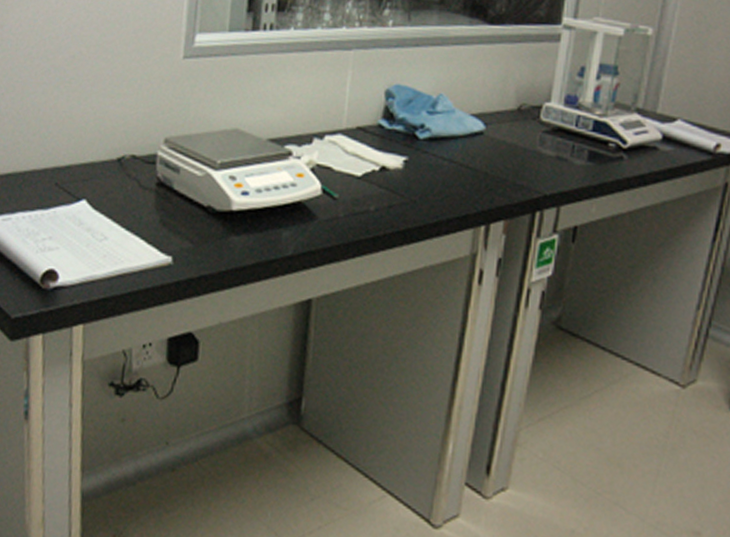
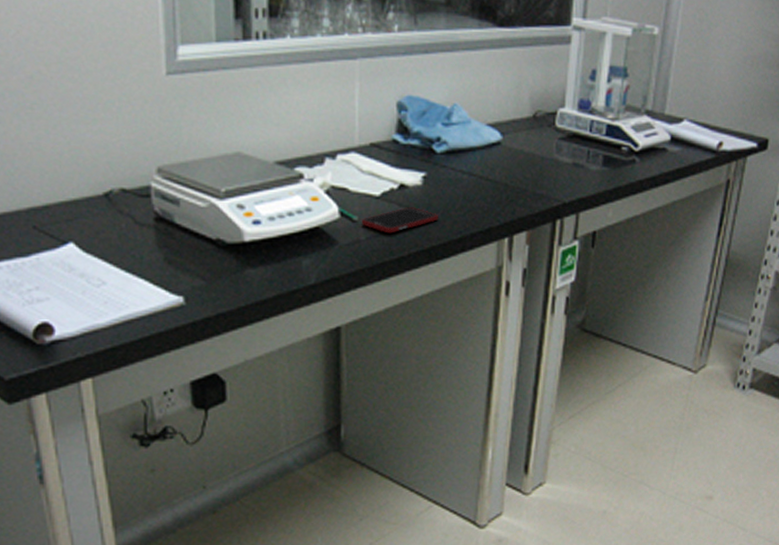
cell phone: none [341,189,416,213] -> present [361,207,438,234]

